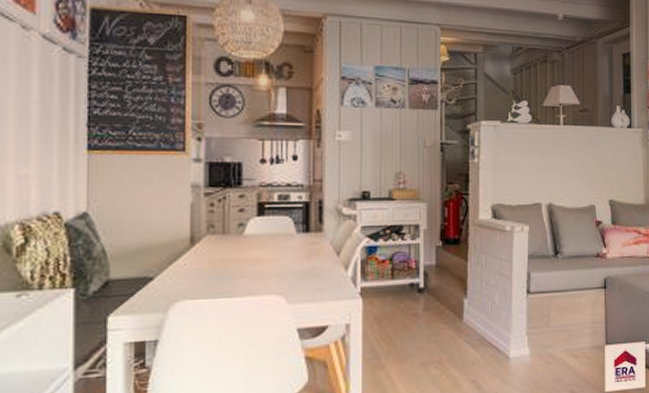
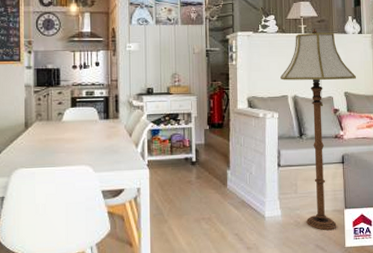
floor lamp: none [533,118,624,372] -> present [280,28,357,230]

